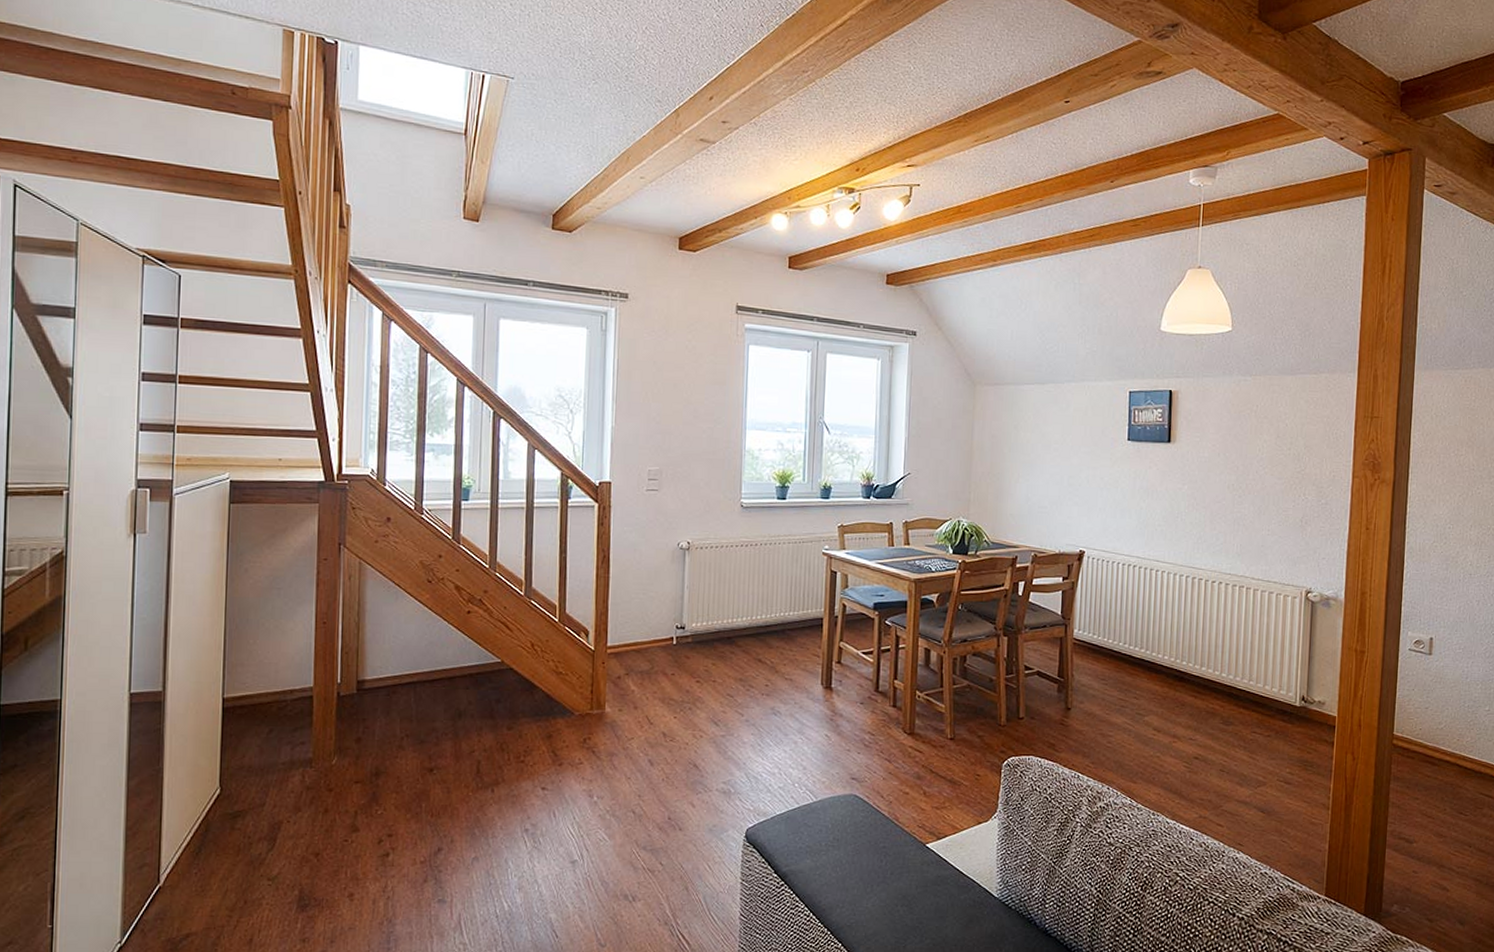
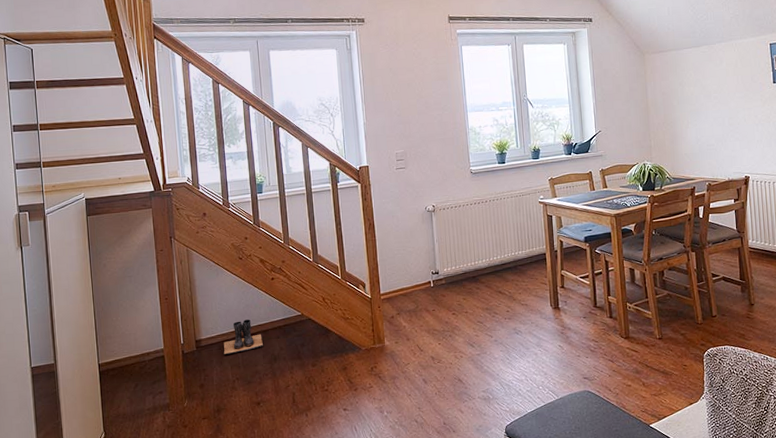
boots: none [392,661,447,703] -> present [223,319,264,355]

